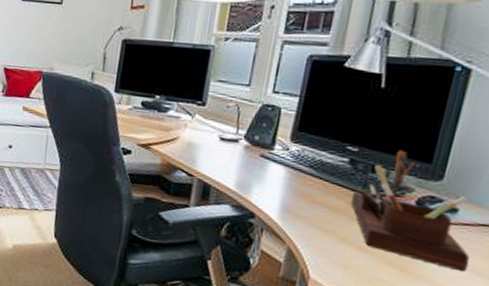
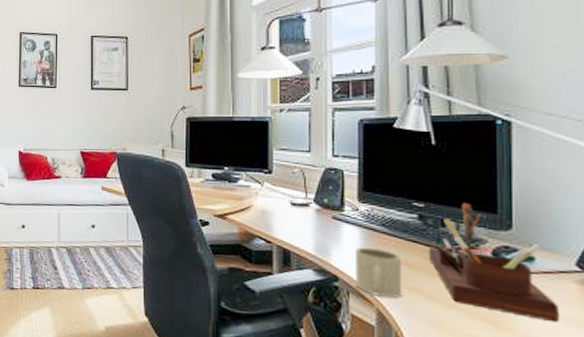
mug: none [271,186,323,238] -> present [356,247,403,298]

